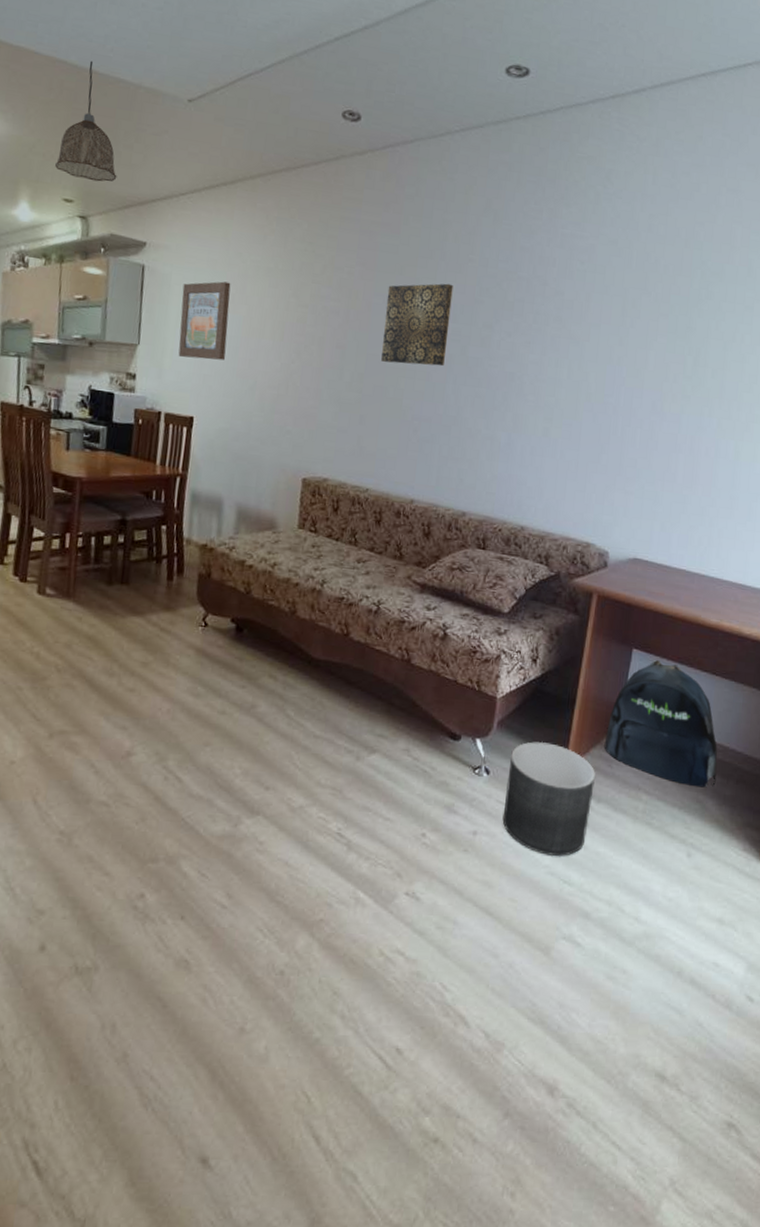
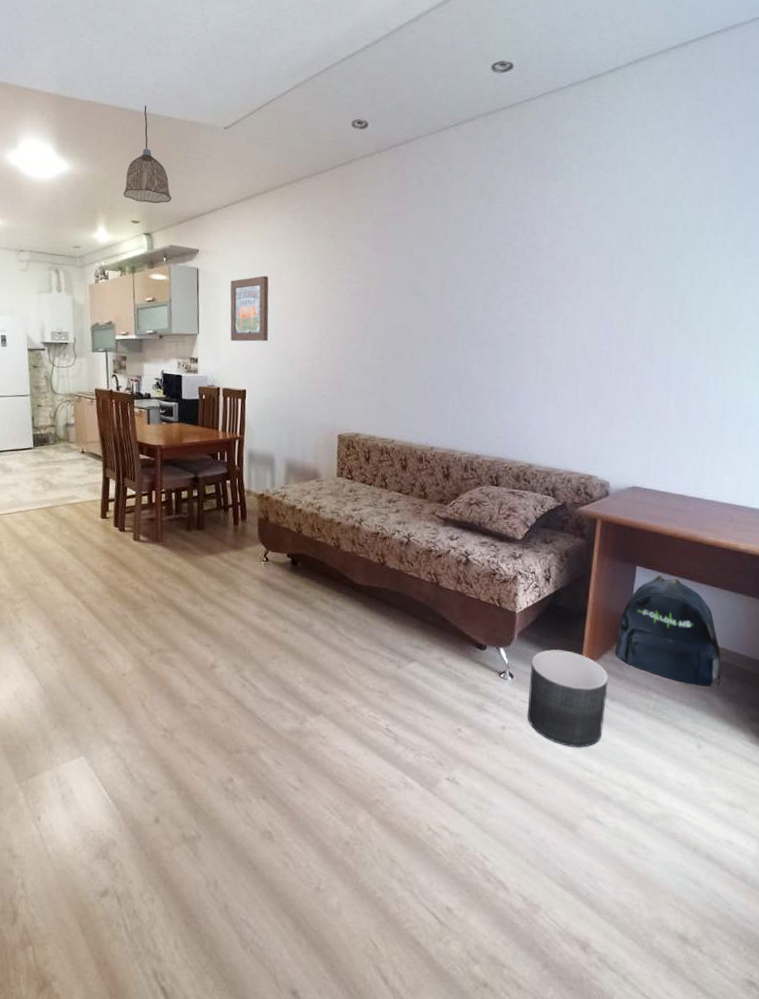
wall art: present [381,283,453,367] -> none [398,259,457,332]

